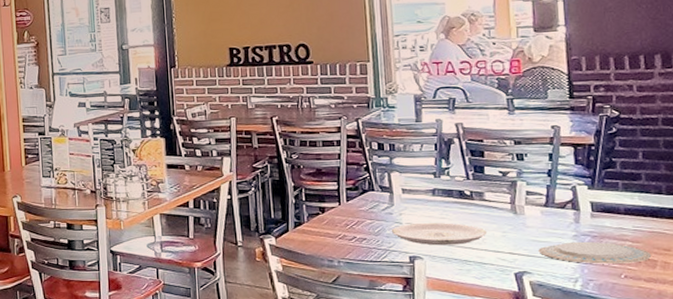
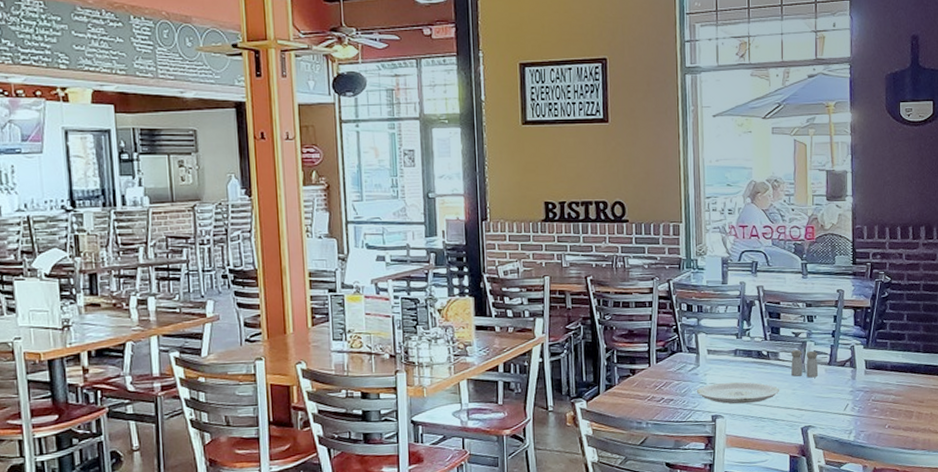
salt and pepper shaker: none [498,190,533,220] -> present [791,350,819,378]
plate: present [538,241,651,264] -> none [821,396,909,417]

